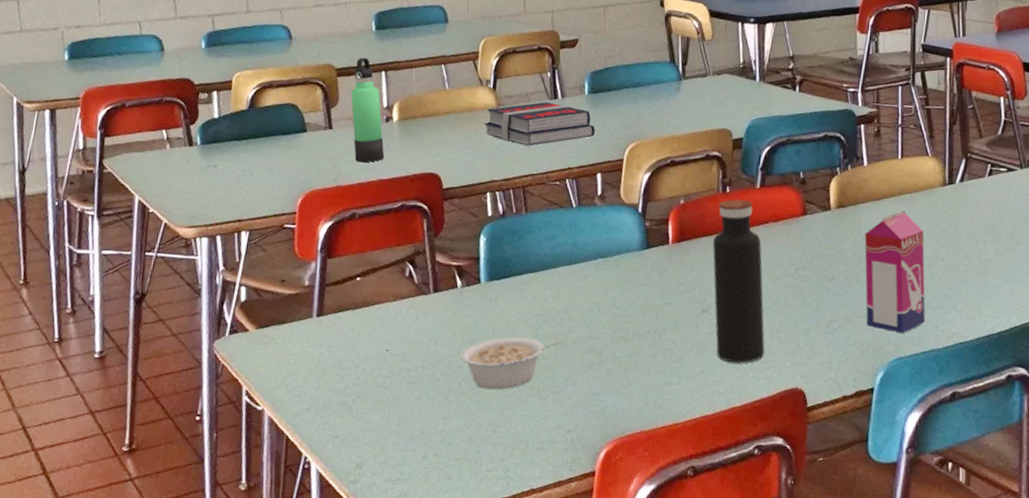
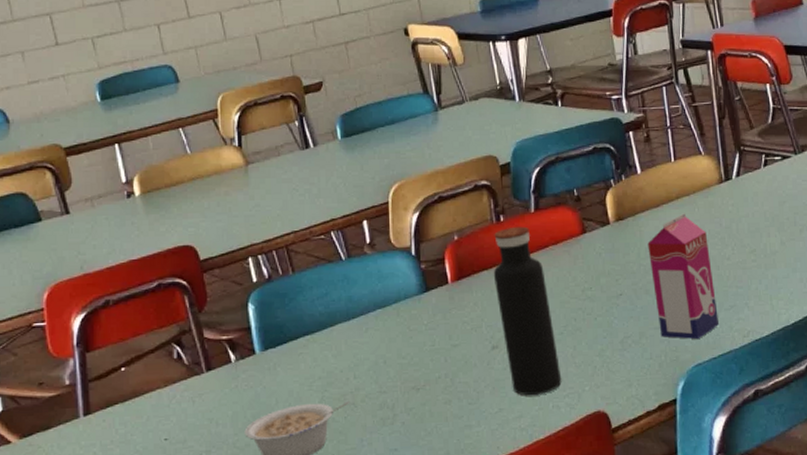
thermos bottle: present [350,57,385,163] -> none [84,132,132,245]
book: present [484,102,595,146] -> none [235,153,354,203]

